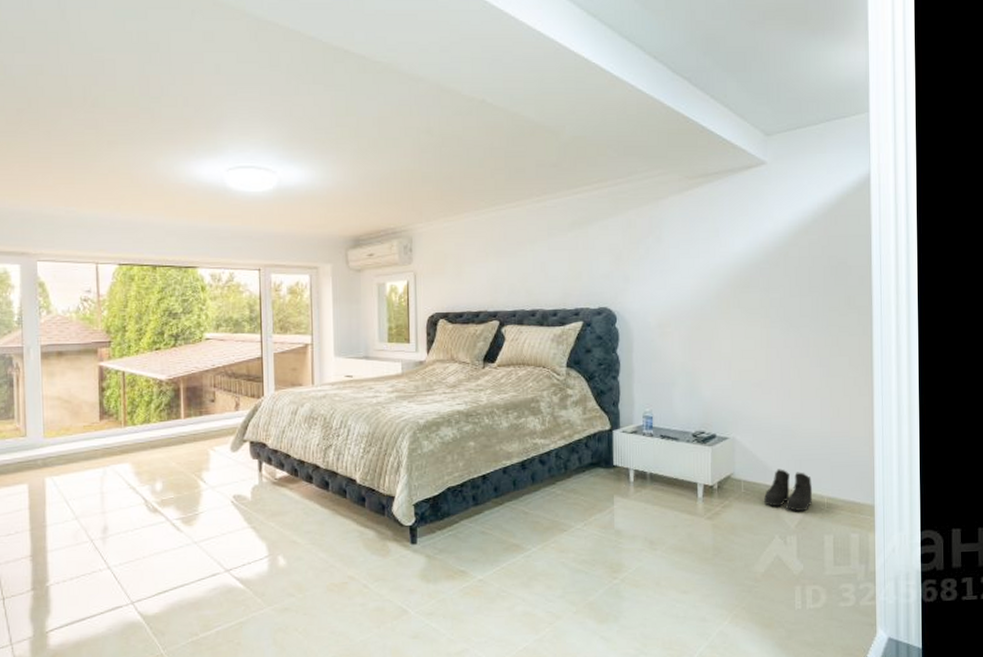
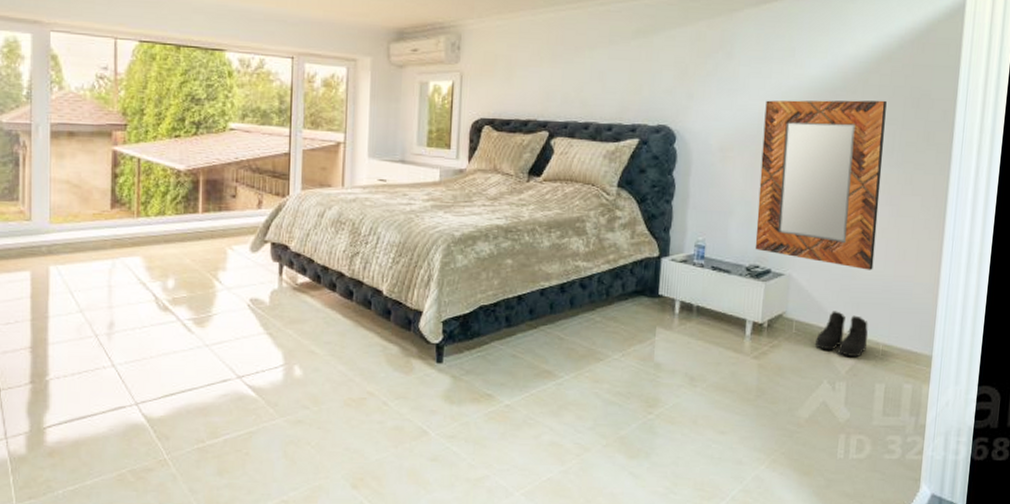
home mirror: none [696,270,811,429] -> present [755,100,887,270]

